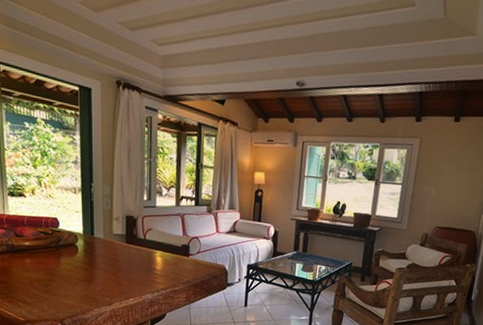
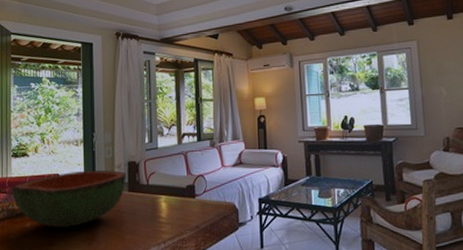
bowl: none [10,217,124,268] -> present [12,169,126,227]

